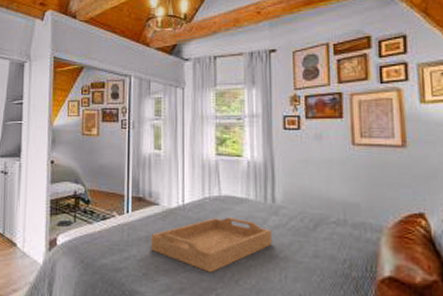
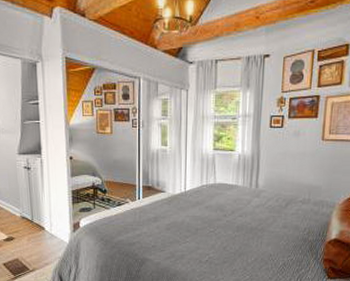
serving tray: present [151,217,272,273] -> none [159,200,254,242]

